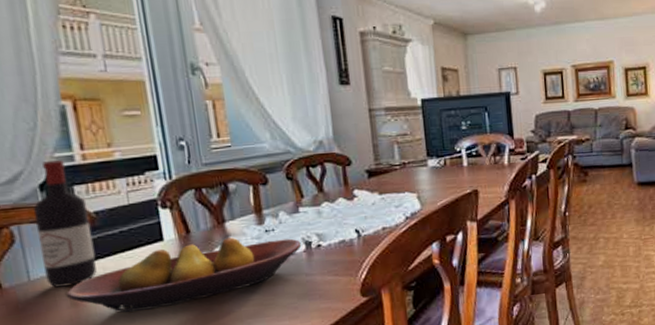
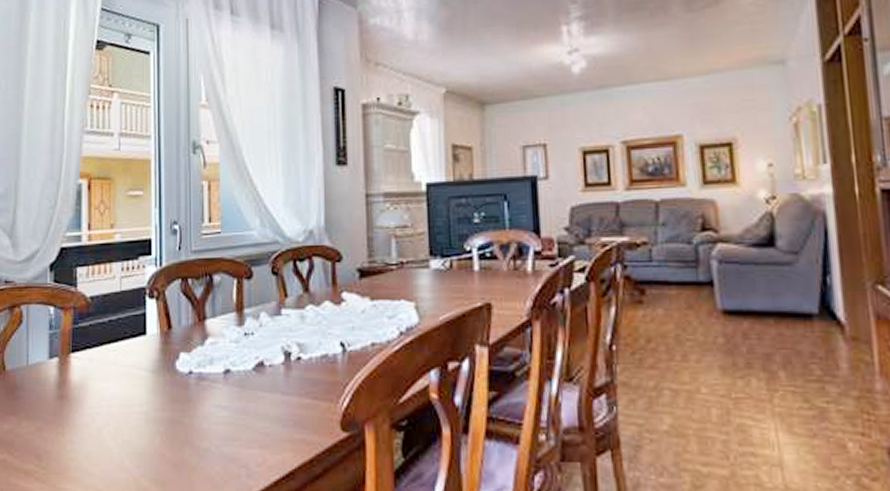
wine bottle: present [34,160,97,288] -> none [40,240,85,376]
fruit bowl: present [65,237,302,313] -> none [54,338,280,414]

